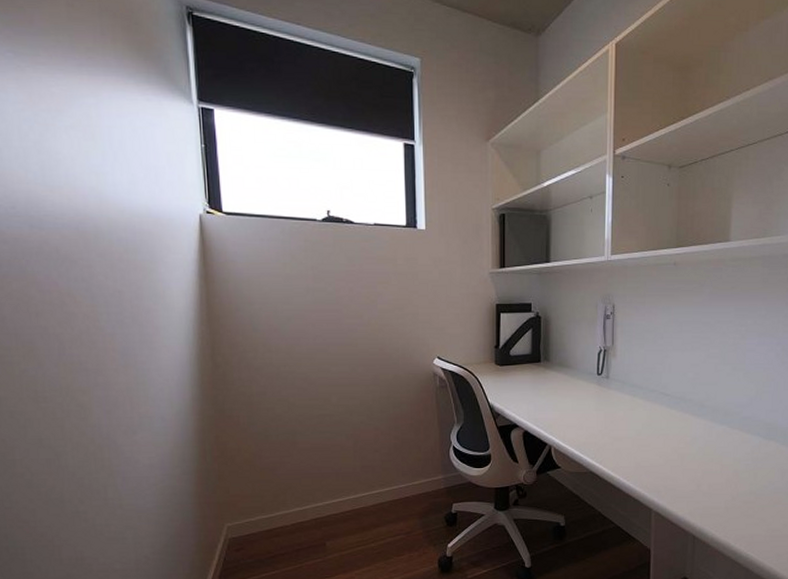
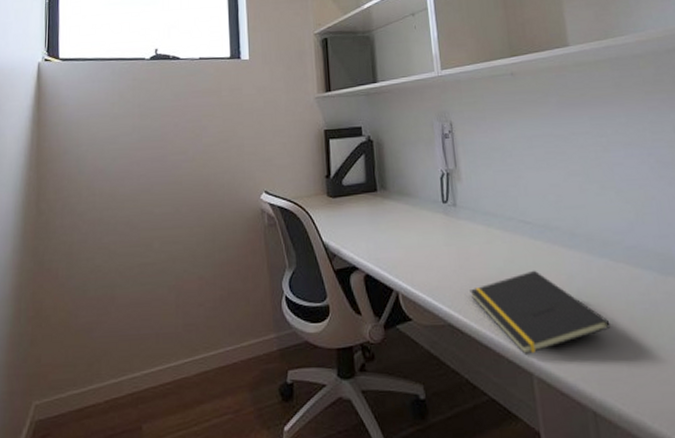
notepad: none [611,432,718,496] -> present [470,270,611,356]

